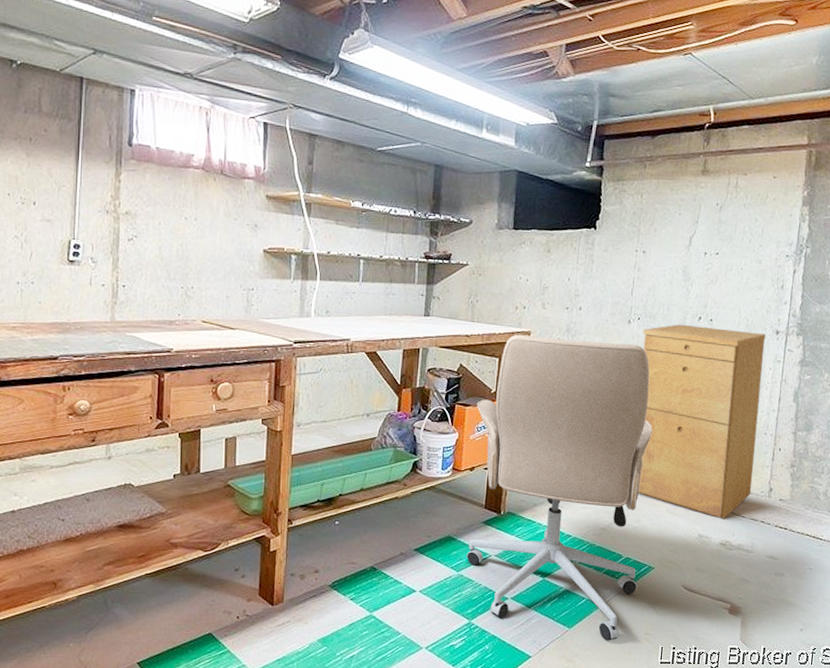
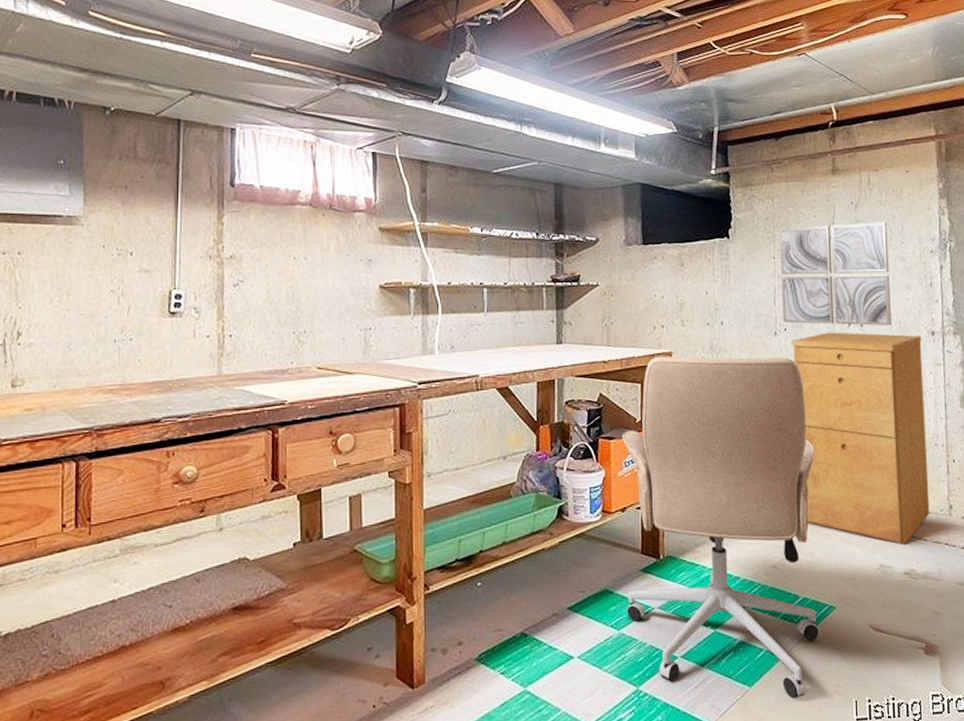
wall art: none [638,224,749,323] -> present [779,222,891,326]

